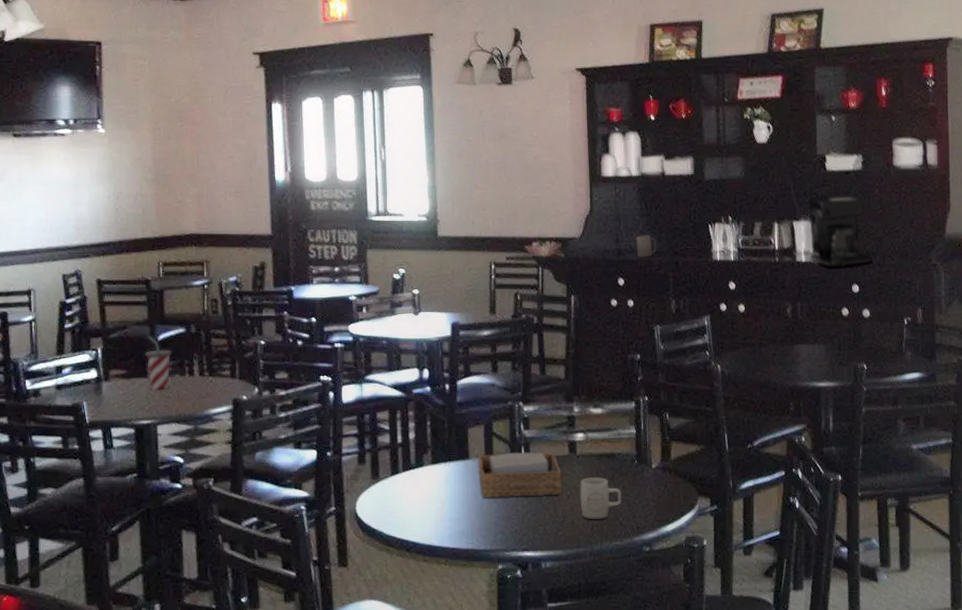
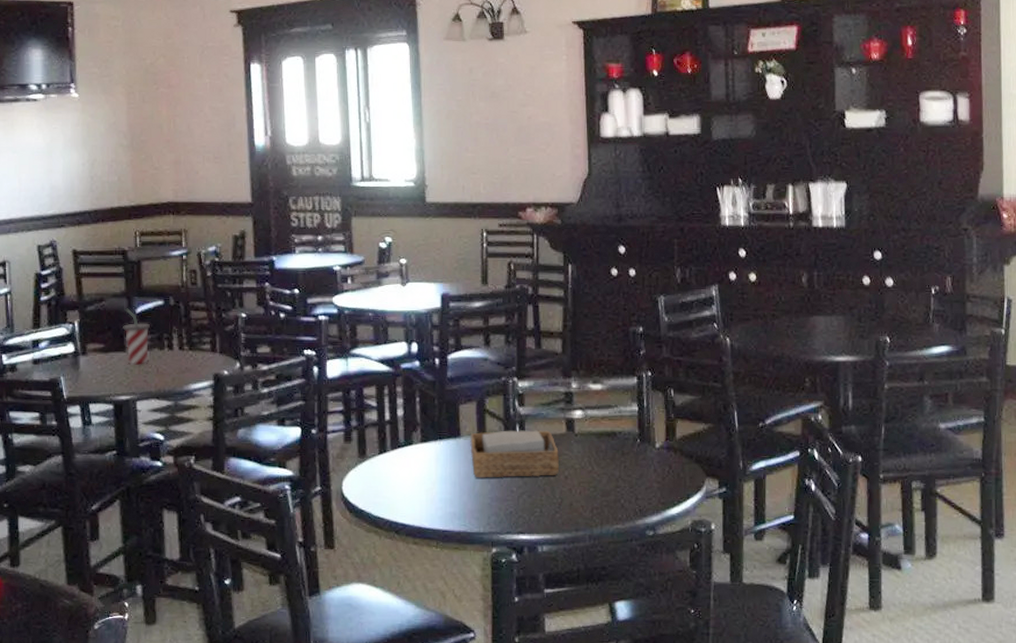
mug: present [580,476,622,520] -> none [578,456,623,502]
mug: present [636,235,657,258] -> none [638,199,661,223]
coffee maker: present [808,193,873,270] -> none [826,152,897,235]

